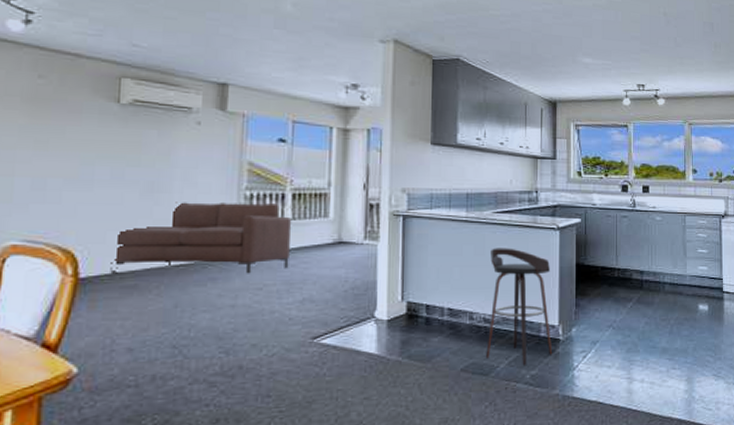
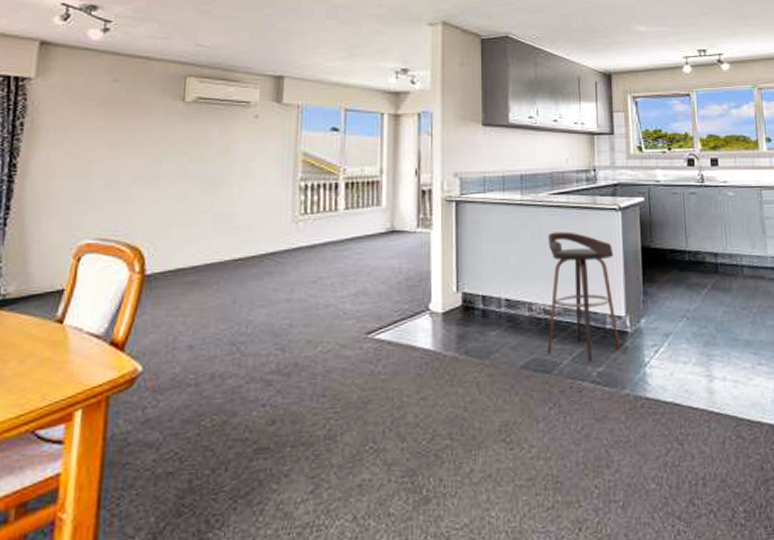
sofa: present [110,202,292,274] -> none [174,193,345,270]

